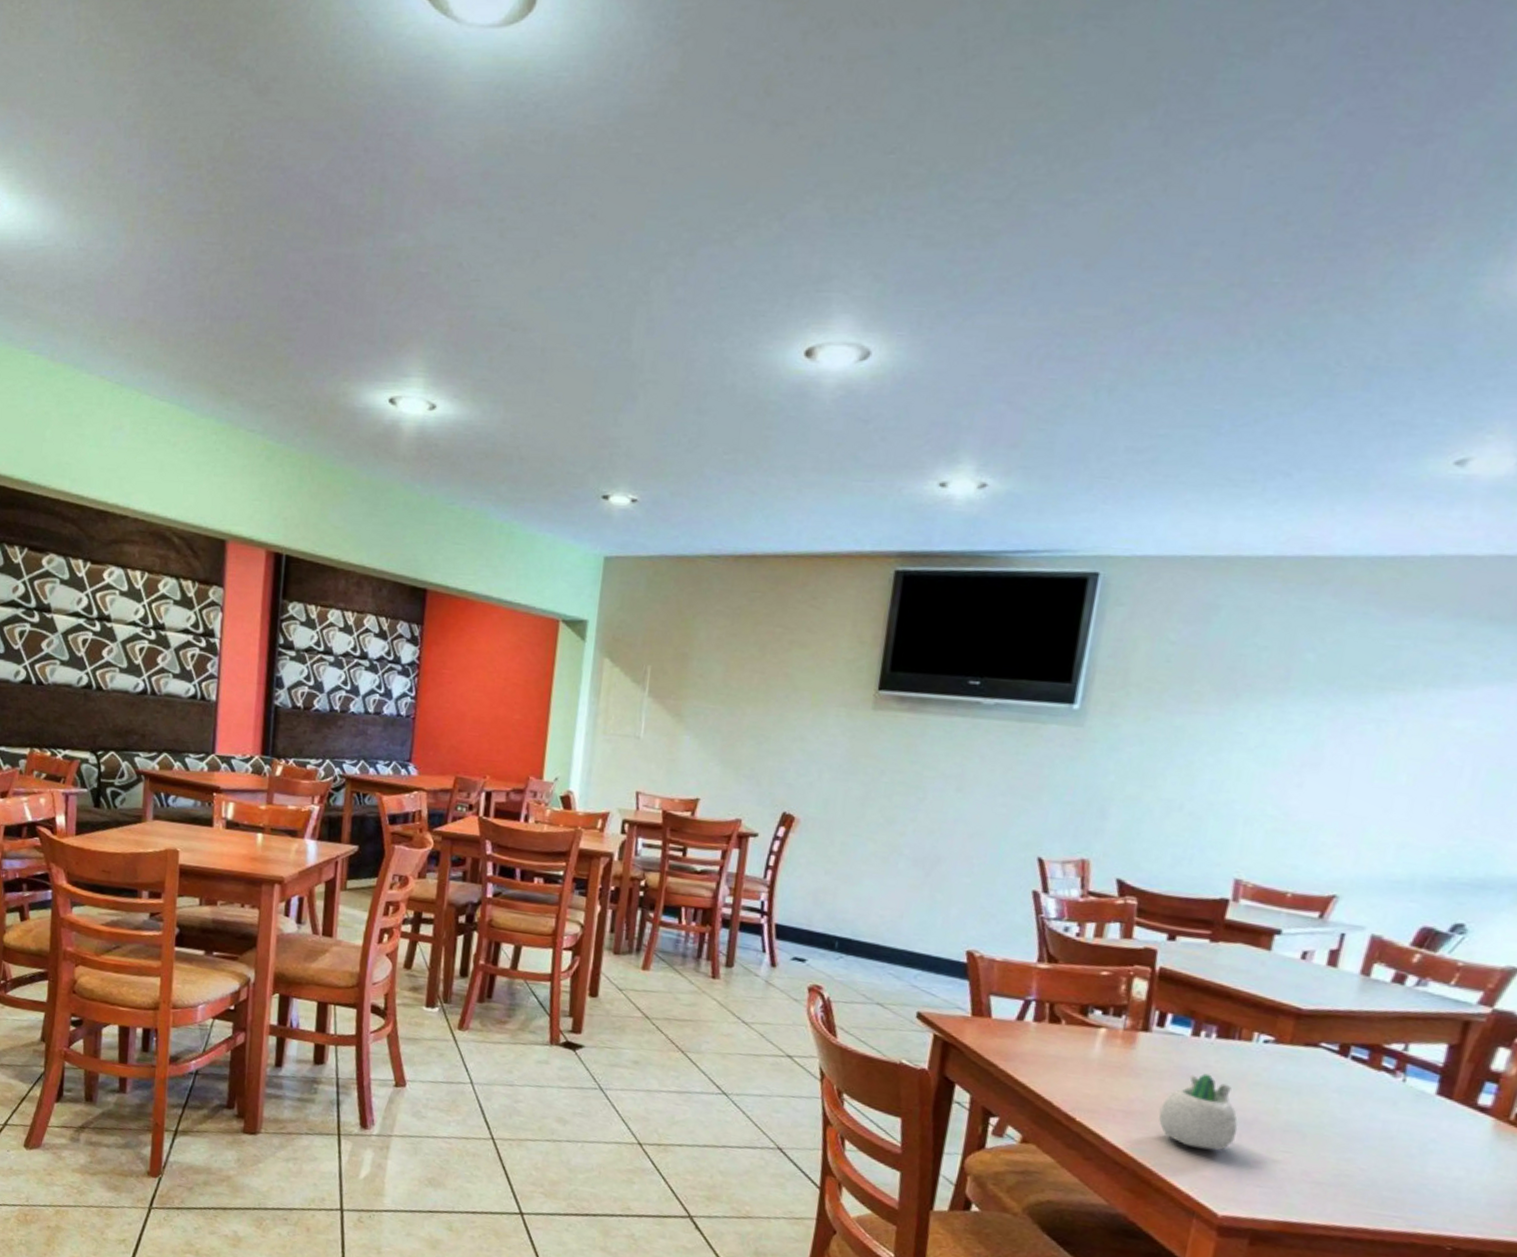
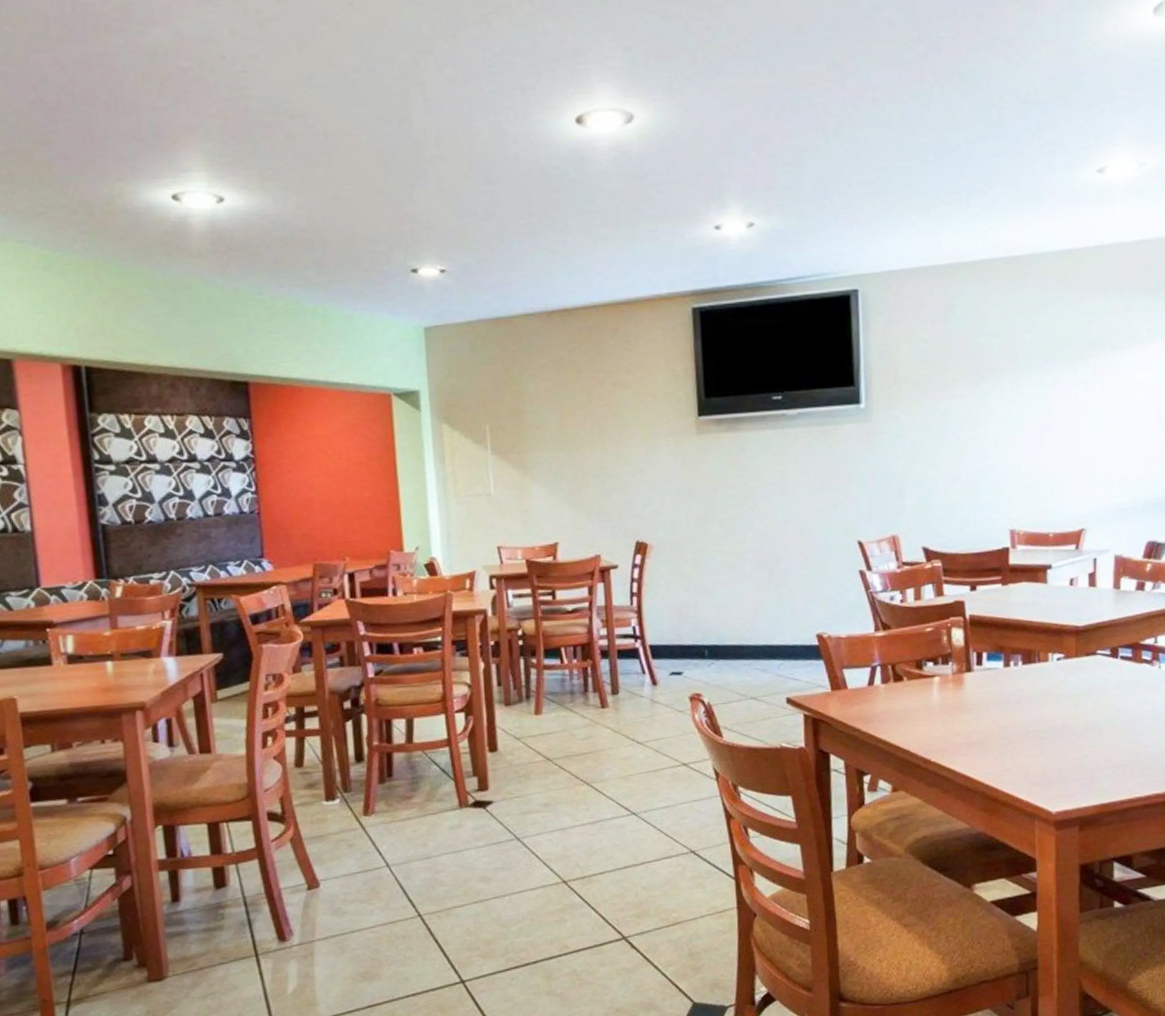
succulent planter: present [1158,1073,1238,1151] -> none [992,696,1053,761]

